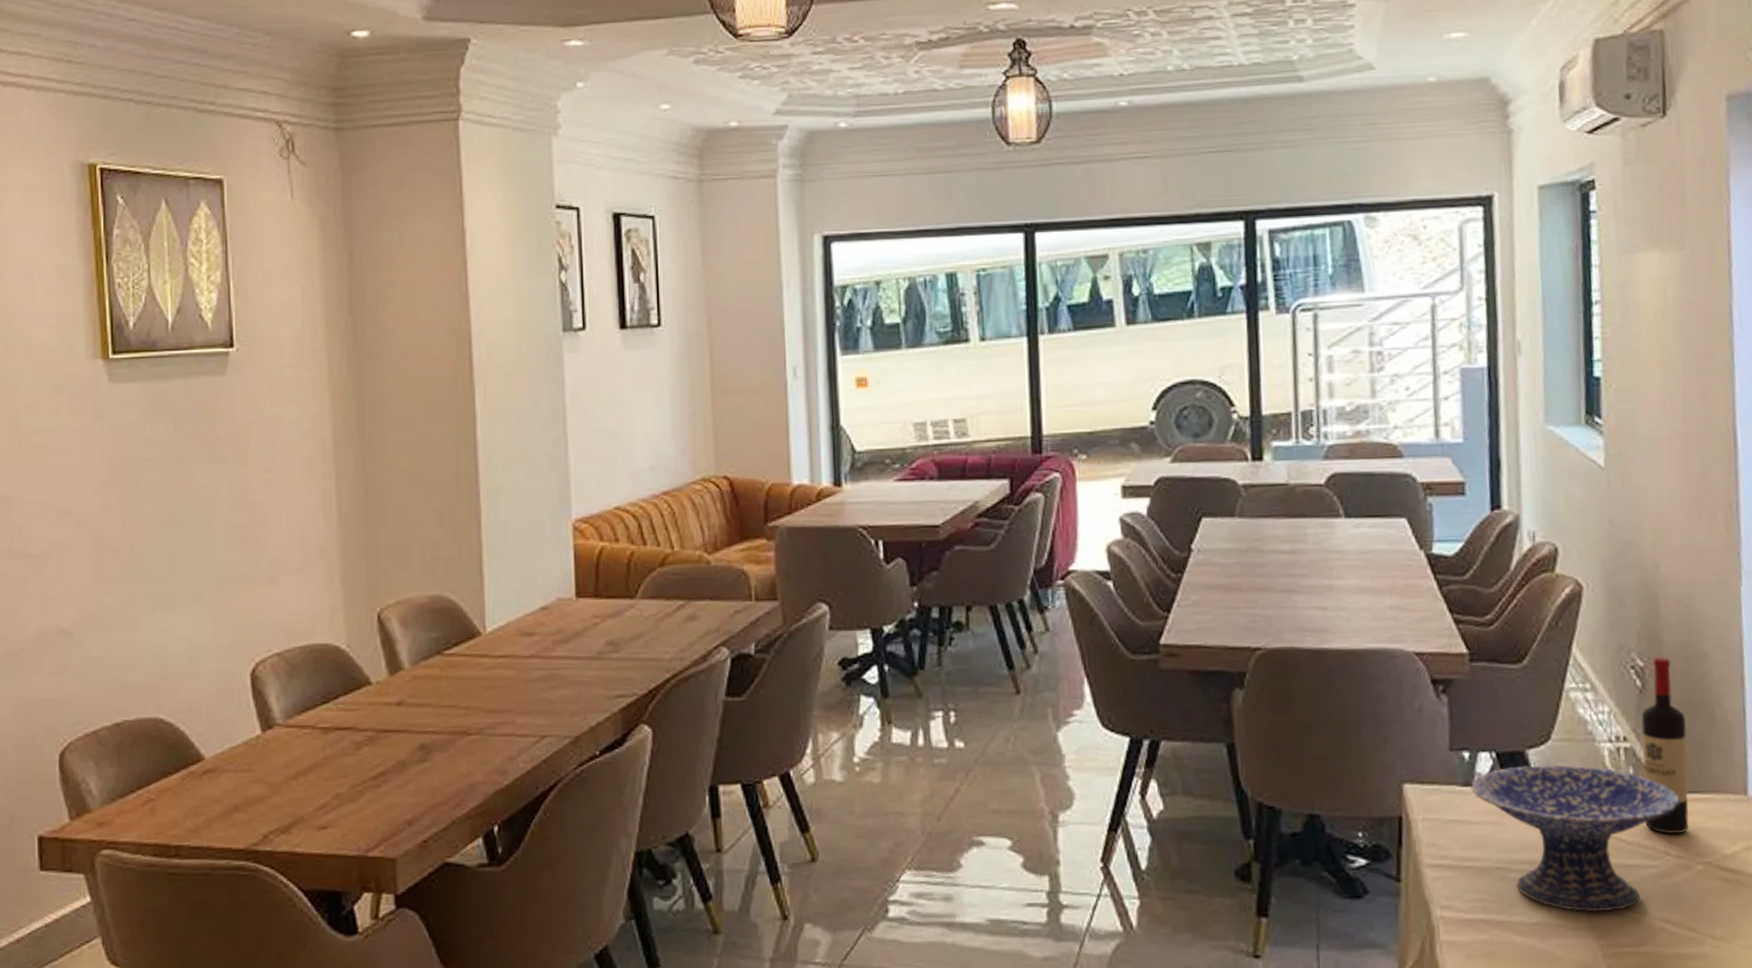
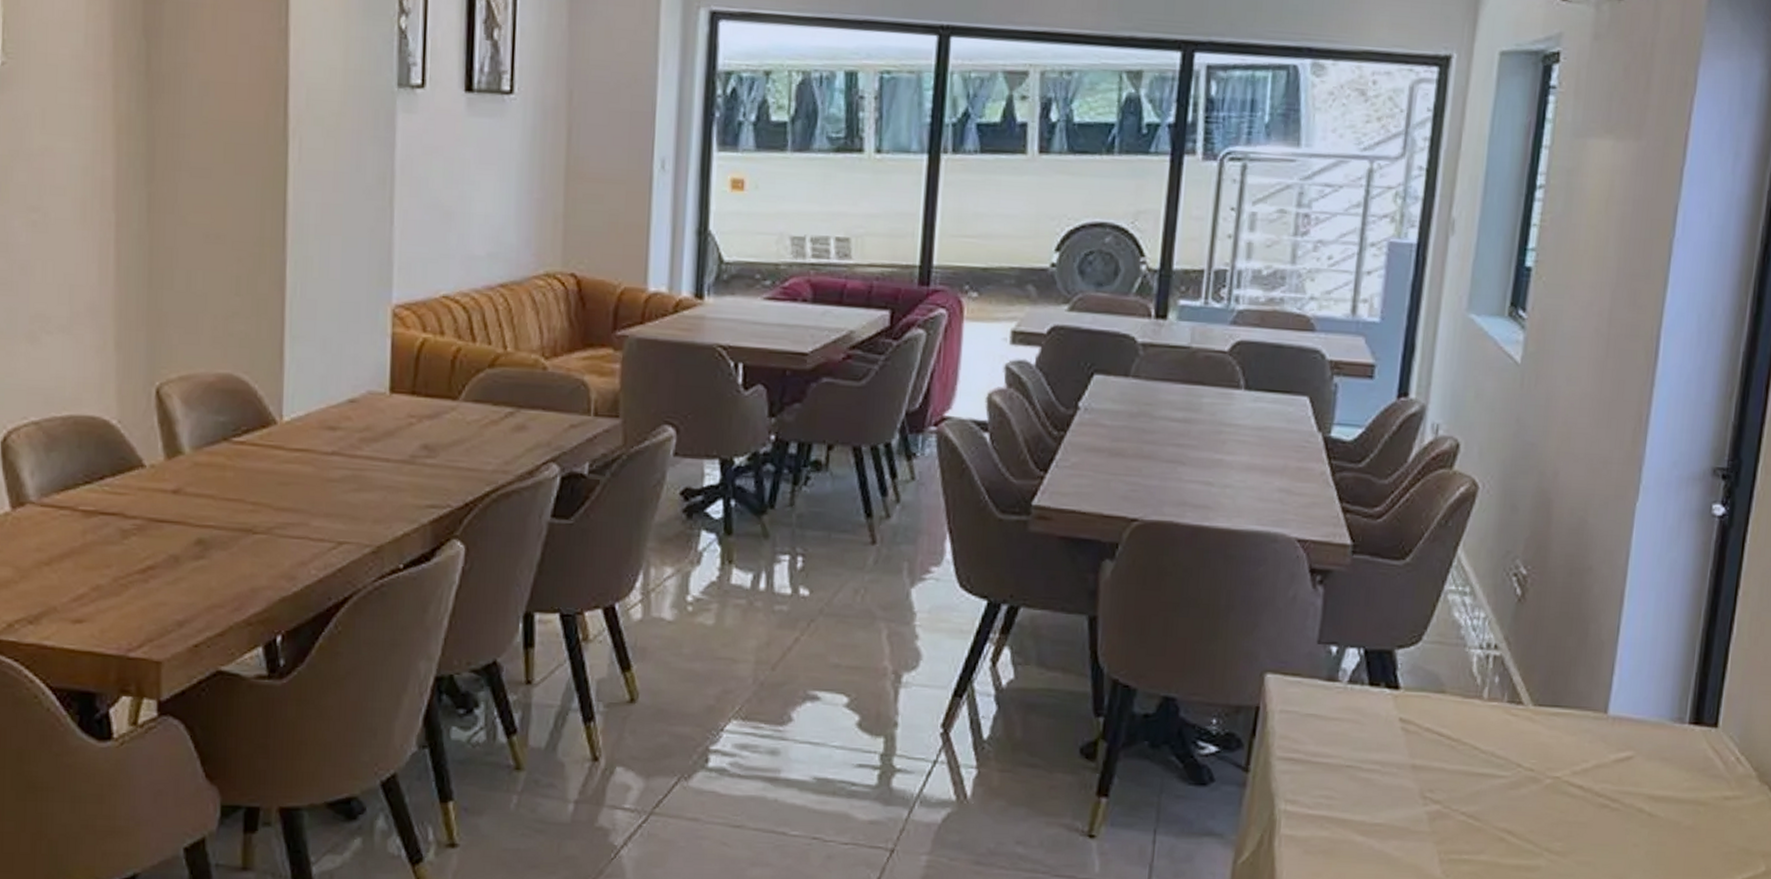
decorative bowl: present [1471,765,1680,911] -> none [1334,665,1540,817]
wine bottle: present [1641,657,1689,834] -> none [1502,567,1559,746]

